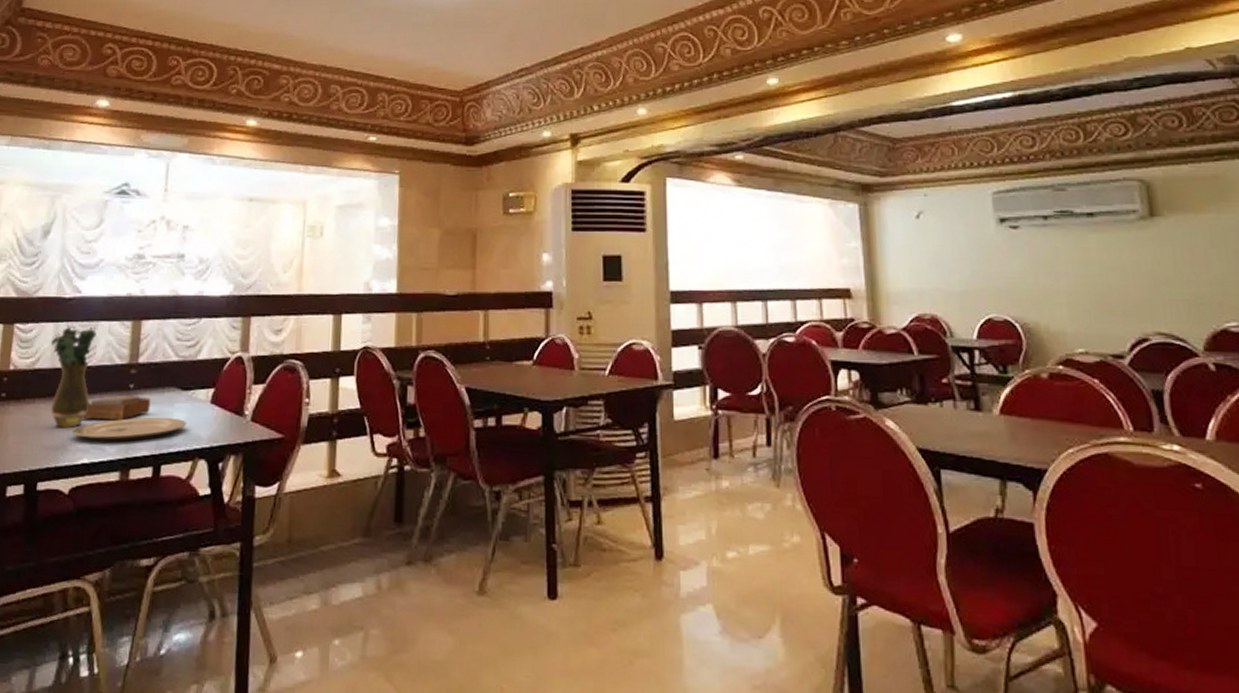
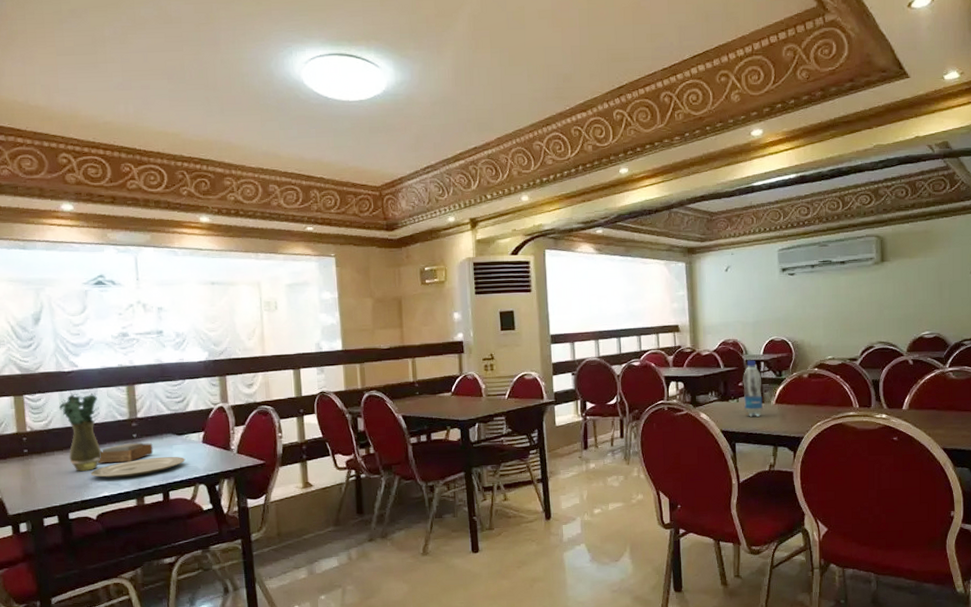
bottle: none [947,346,981,433] -> present [743,360,763,418]

